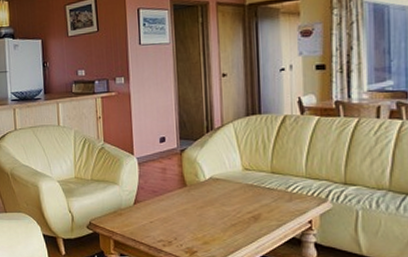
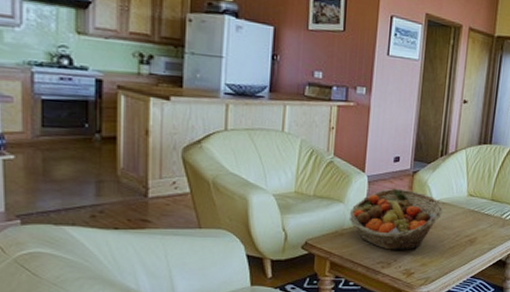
fruit basket: none [124,167,217,228] -> present [349,188,443,250]

